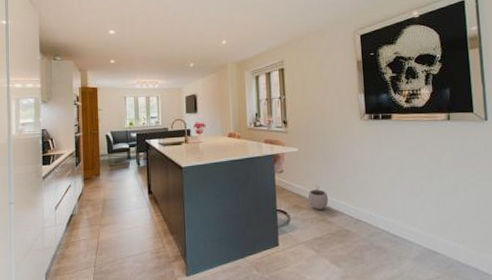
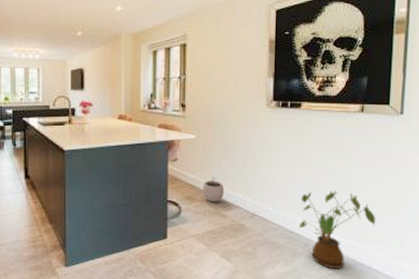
house plant: none [401,194,476,272] -> present [298,191,376,270]

